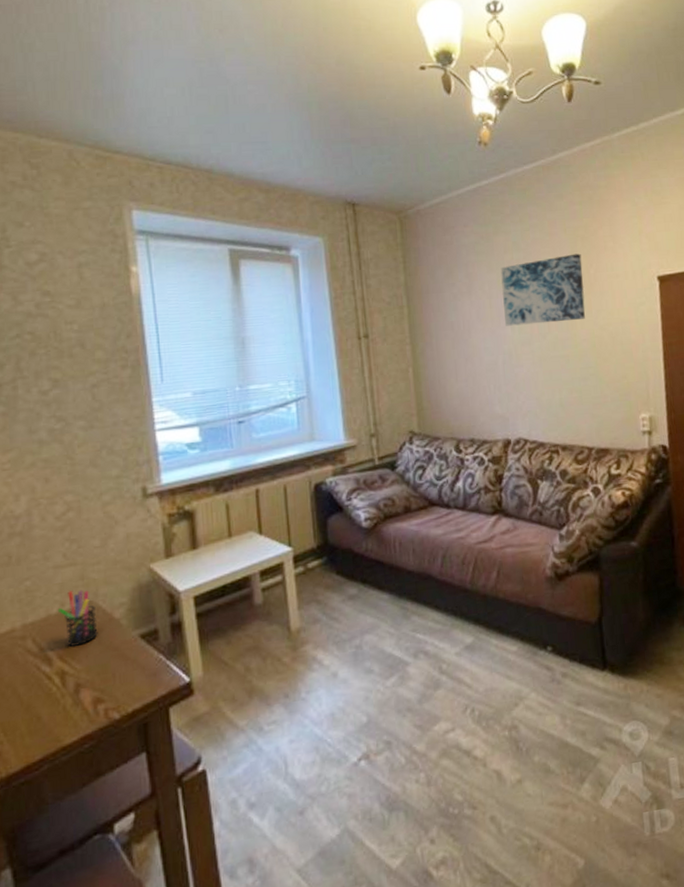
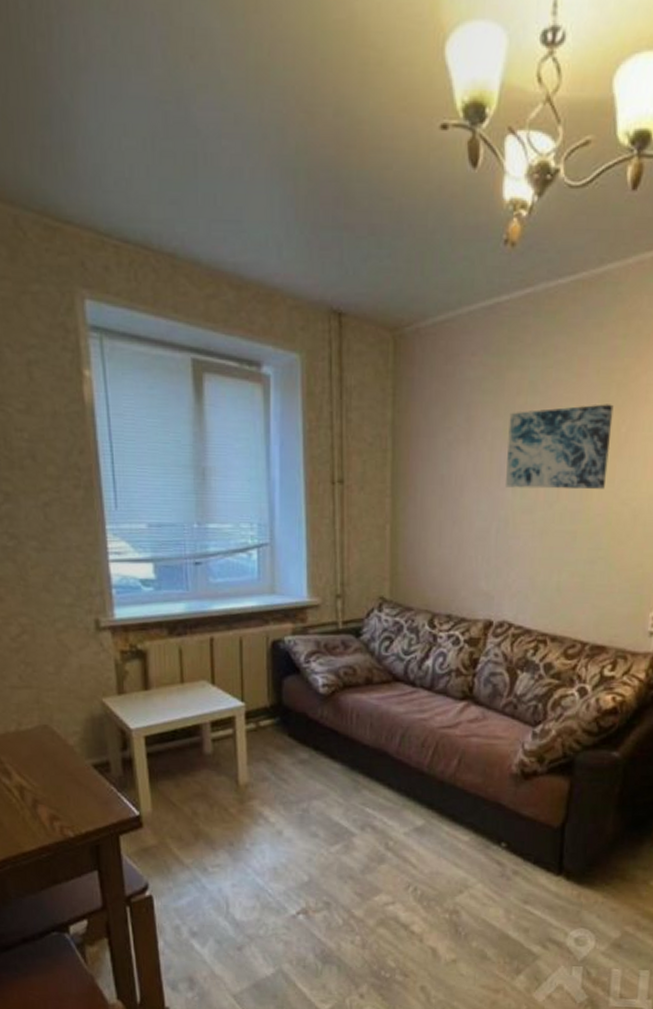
pen holder: present [57,590,98,647] -> none [15,712,53,765]

